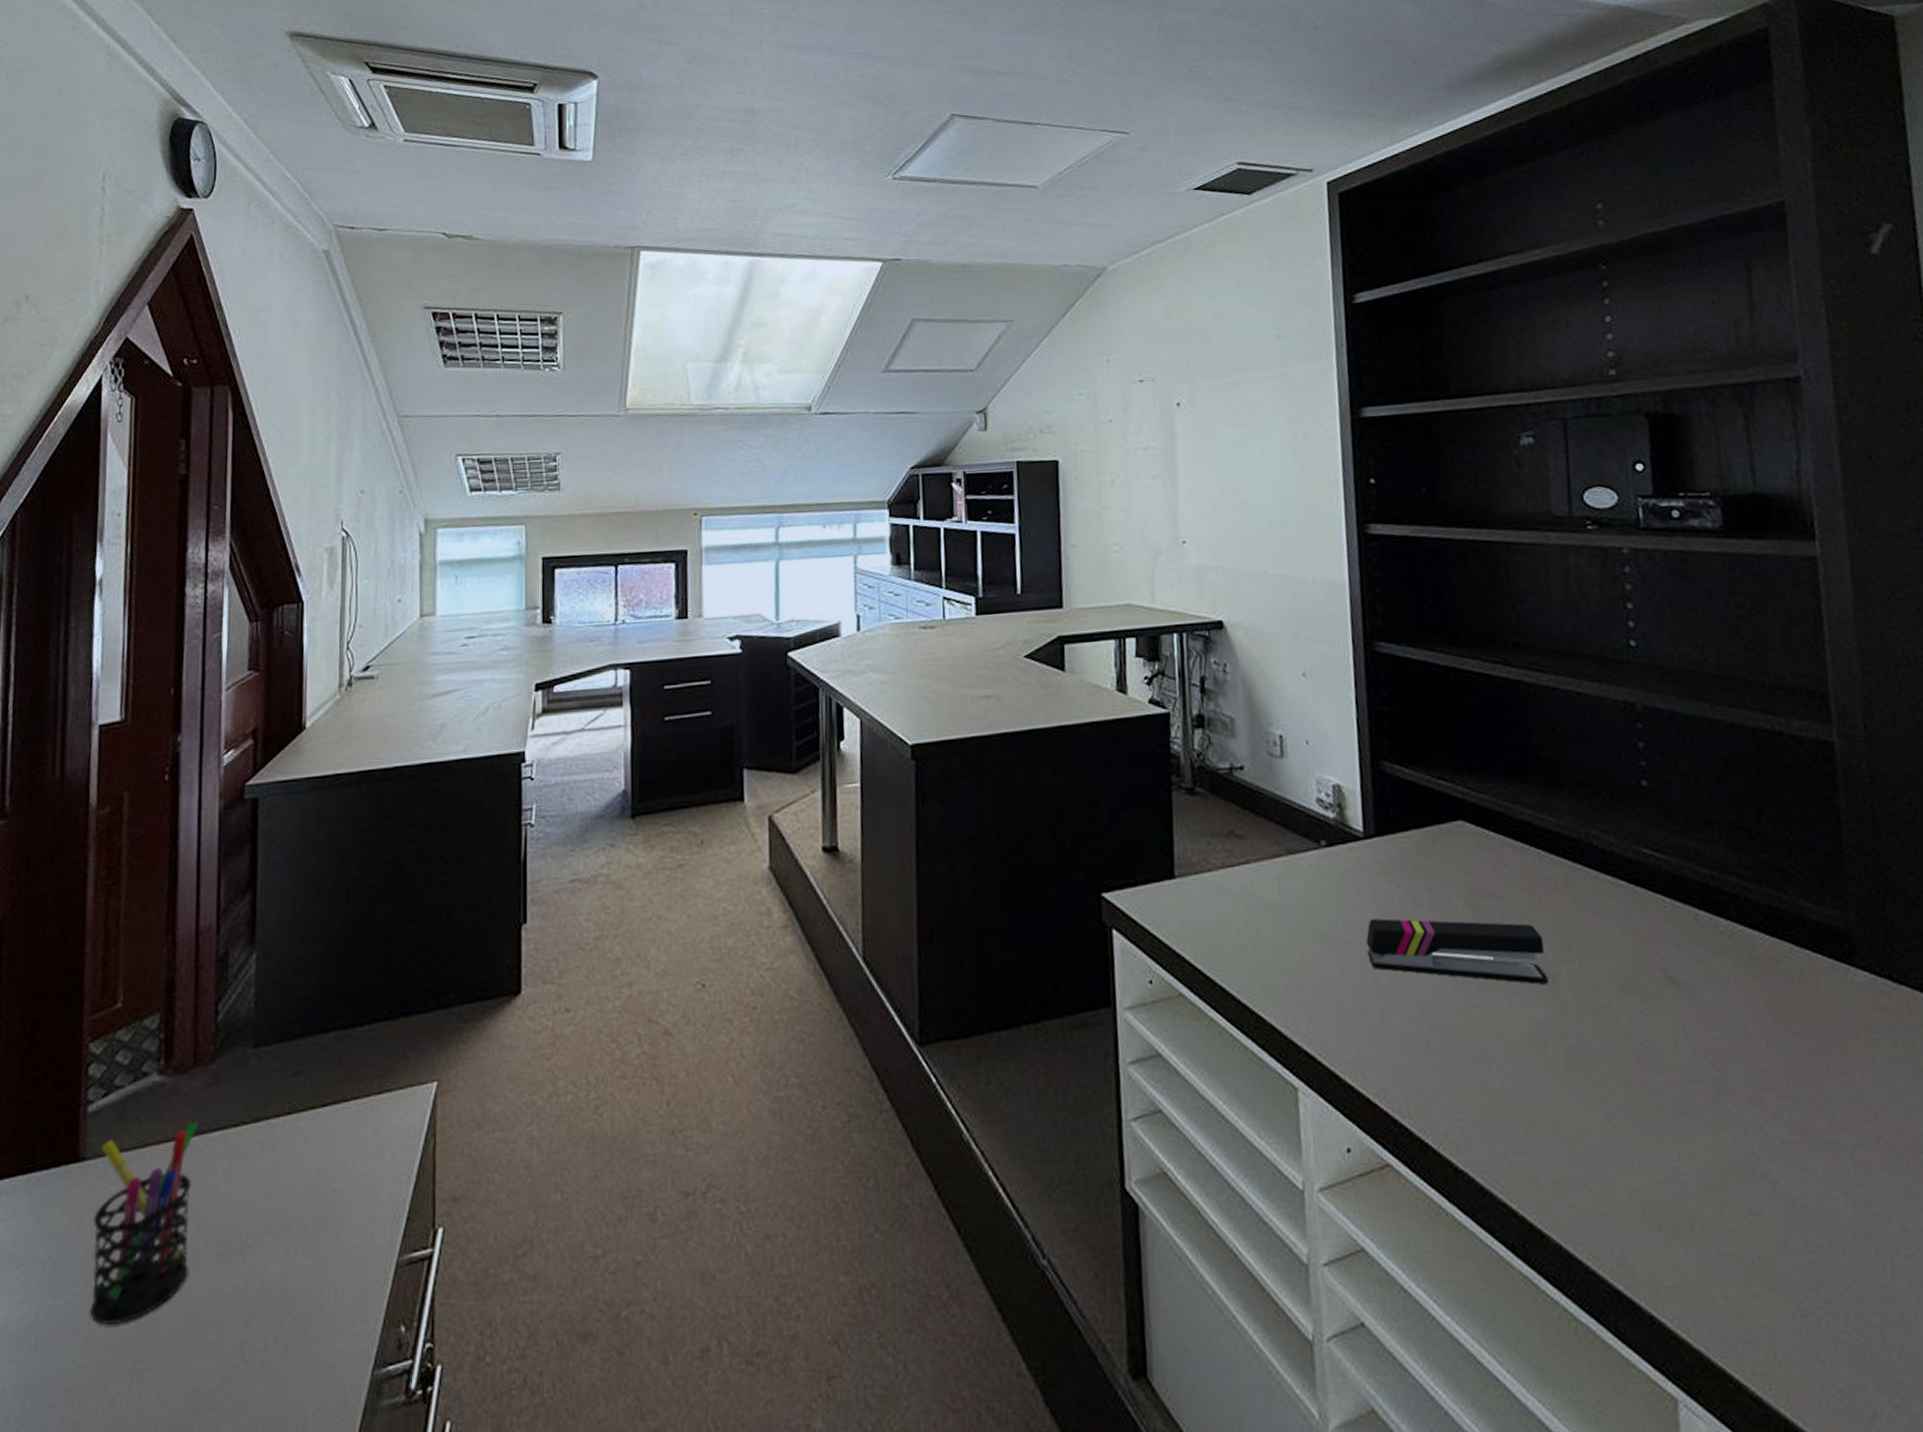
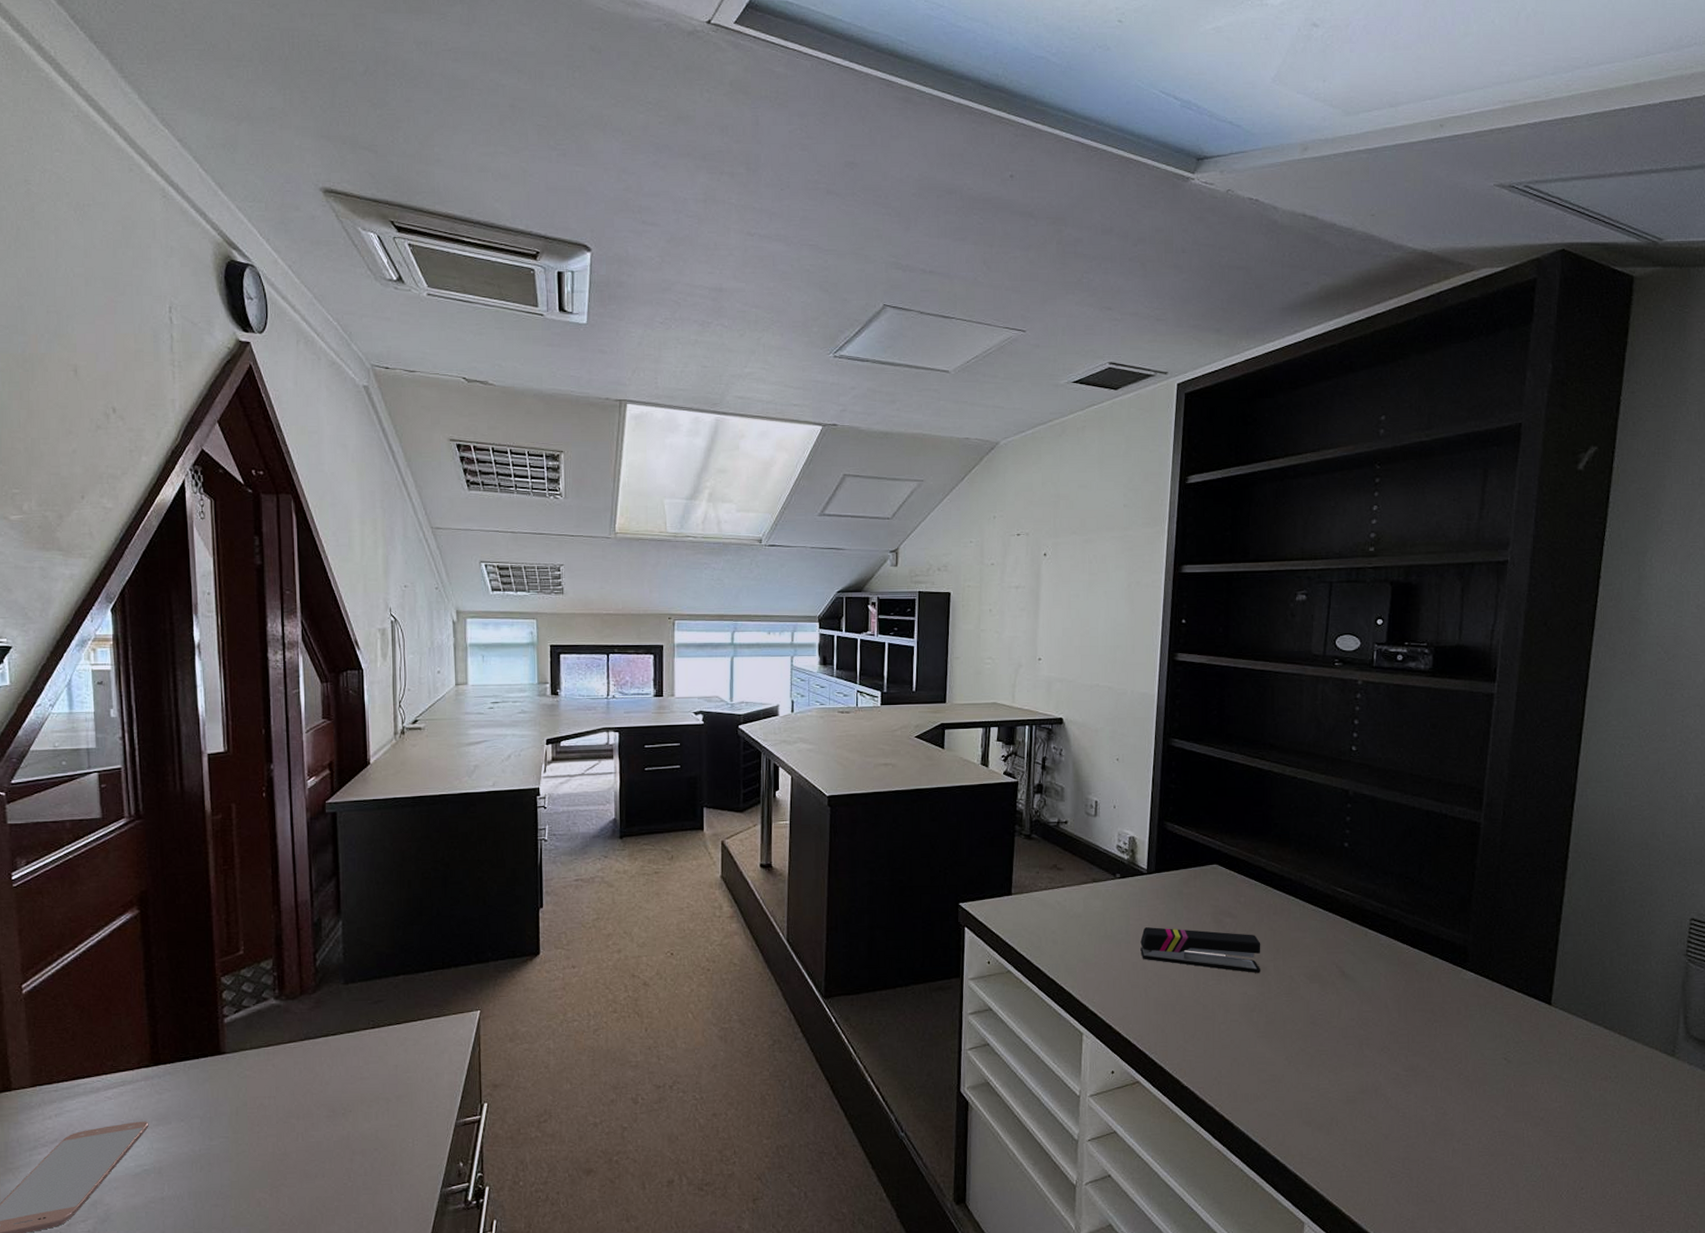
pen holder: present [89,1122,199,1325] -> none [235,1031,307,1157]

